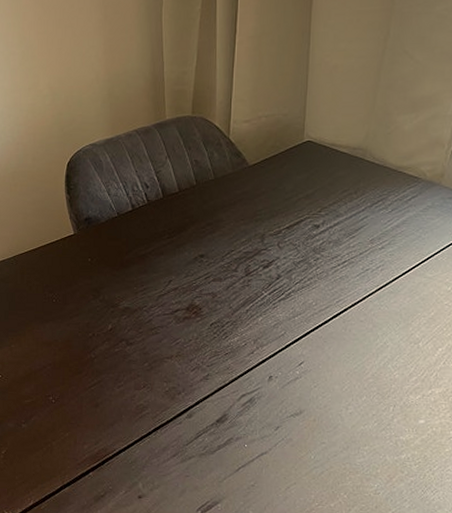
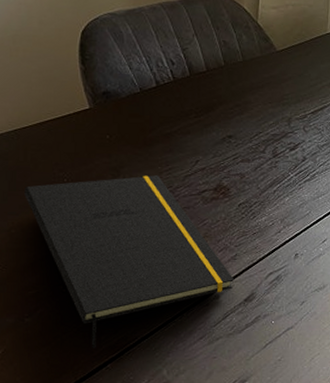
notepad: none [22,295,207,456] -> present [24,175,235,348]

